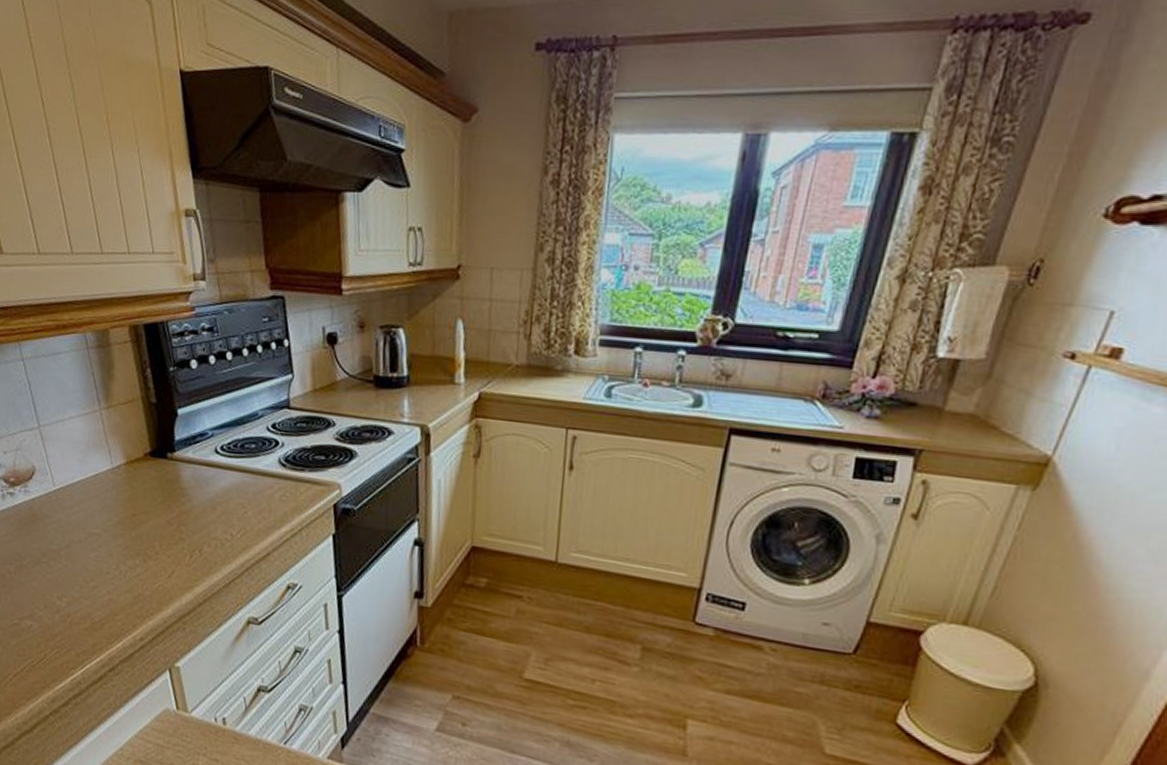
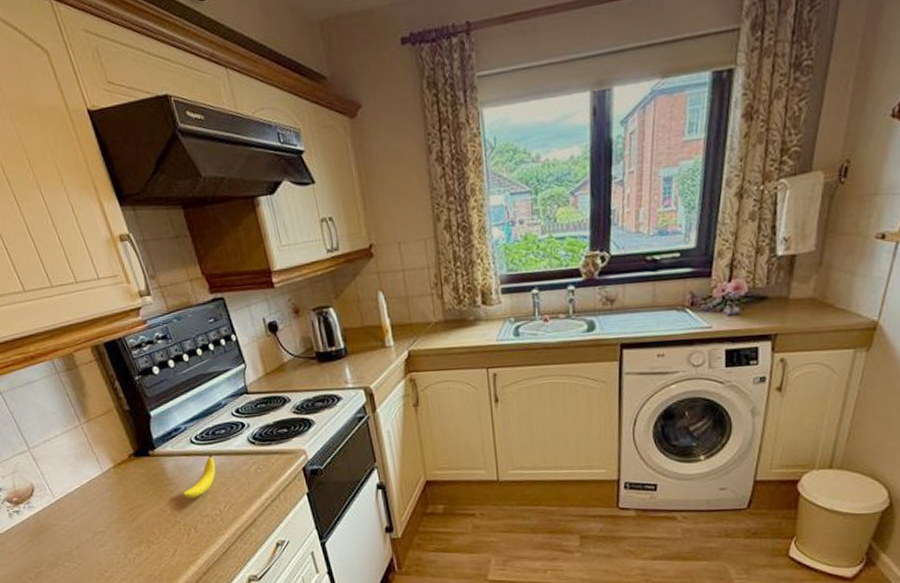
banana: none [194,468,238,516] -> present [182,453,216,498]

